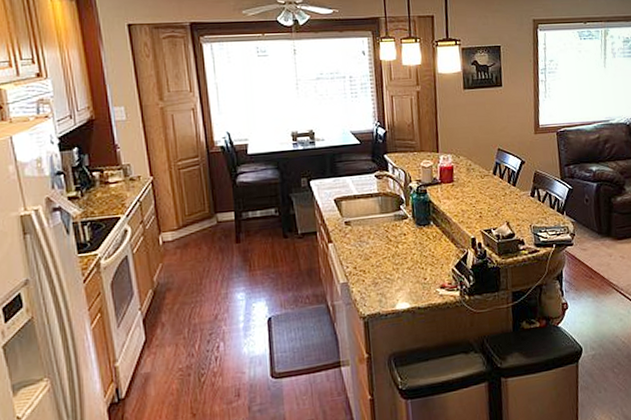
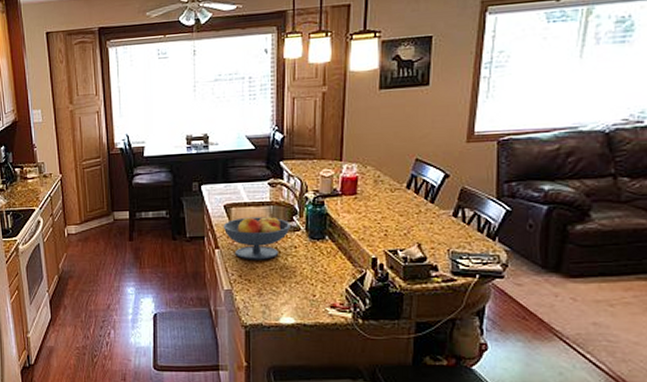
fruit bowl: none [334,205,399,251] -> present [223,214,290,260]

